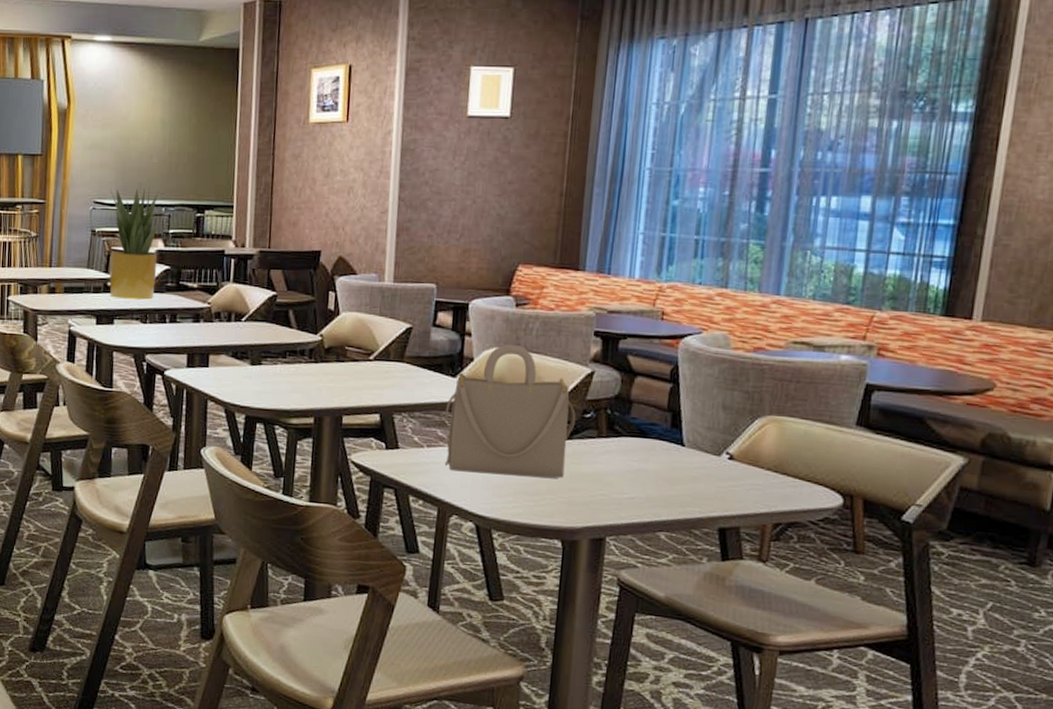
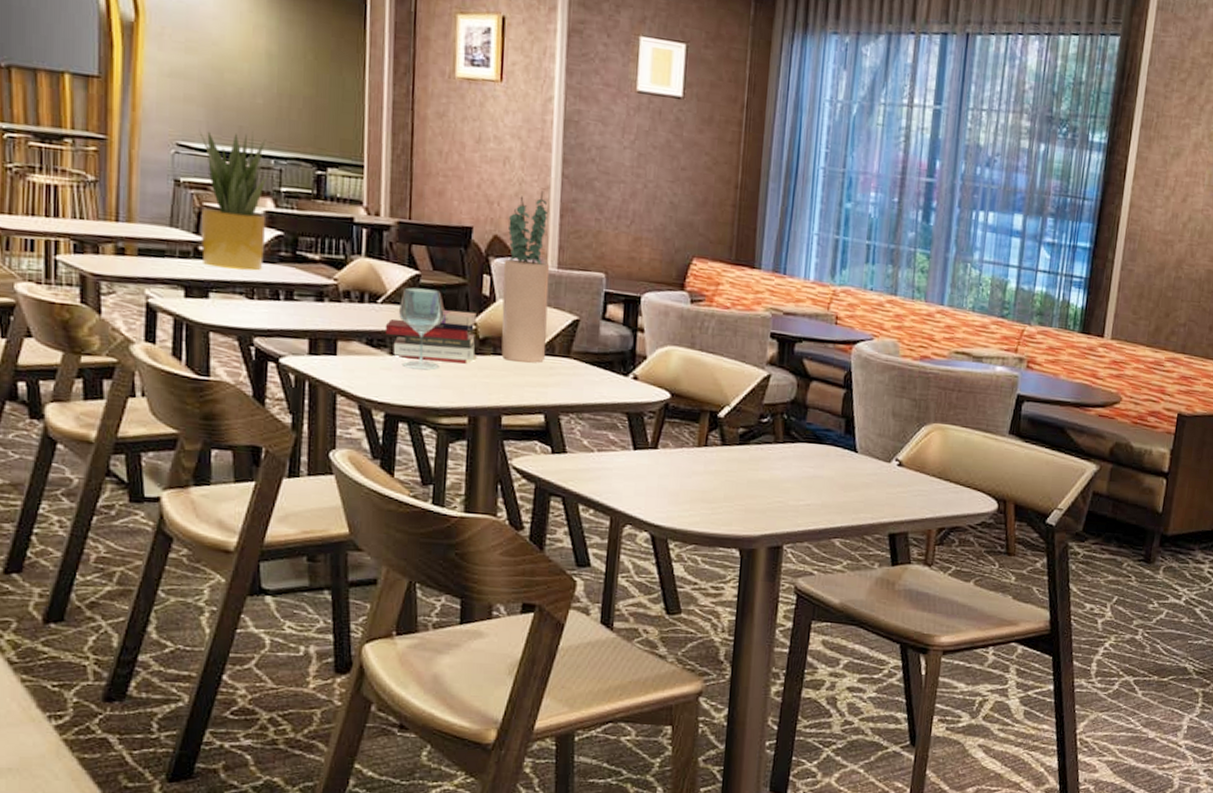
books: none [247,324,323,371] -> present [385,310,477,364]
wine glass: none [258,306,297,378] -> present [398,287,446,371]
vase: none [343,214,387,369] -> present [501,191,550,364]
handbag: present [445,344,576,478] -> none [617,342,753,485]

